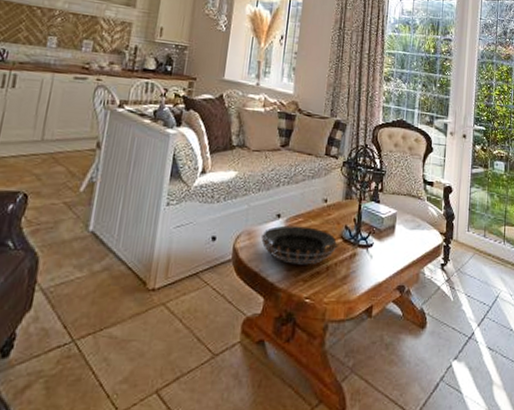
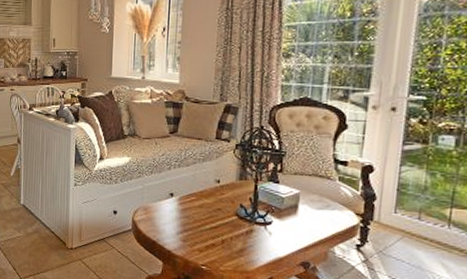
decorative bowl: present [261,225,338,265] -> none [157,203,233,238]

